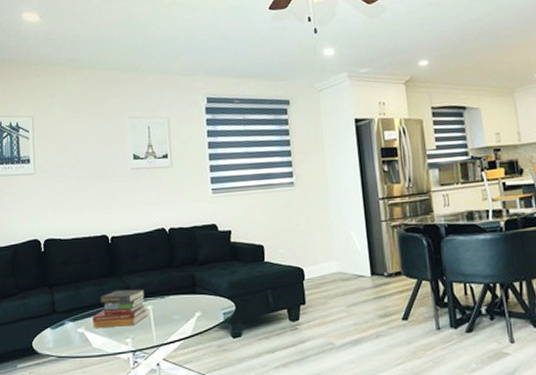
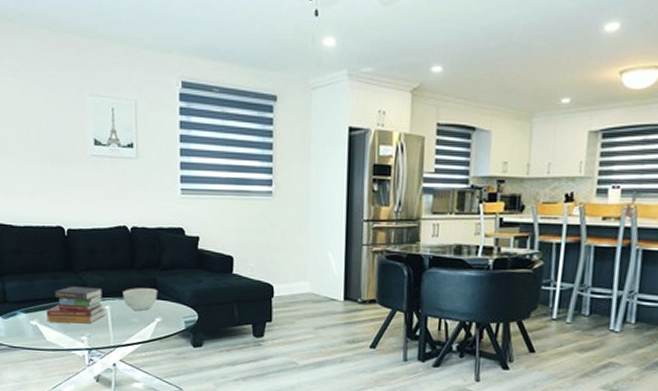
bowl: none [163,284,197,307] -> present [123,288,158,311]

